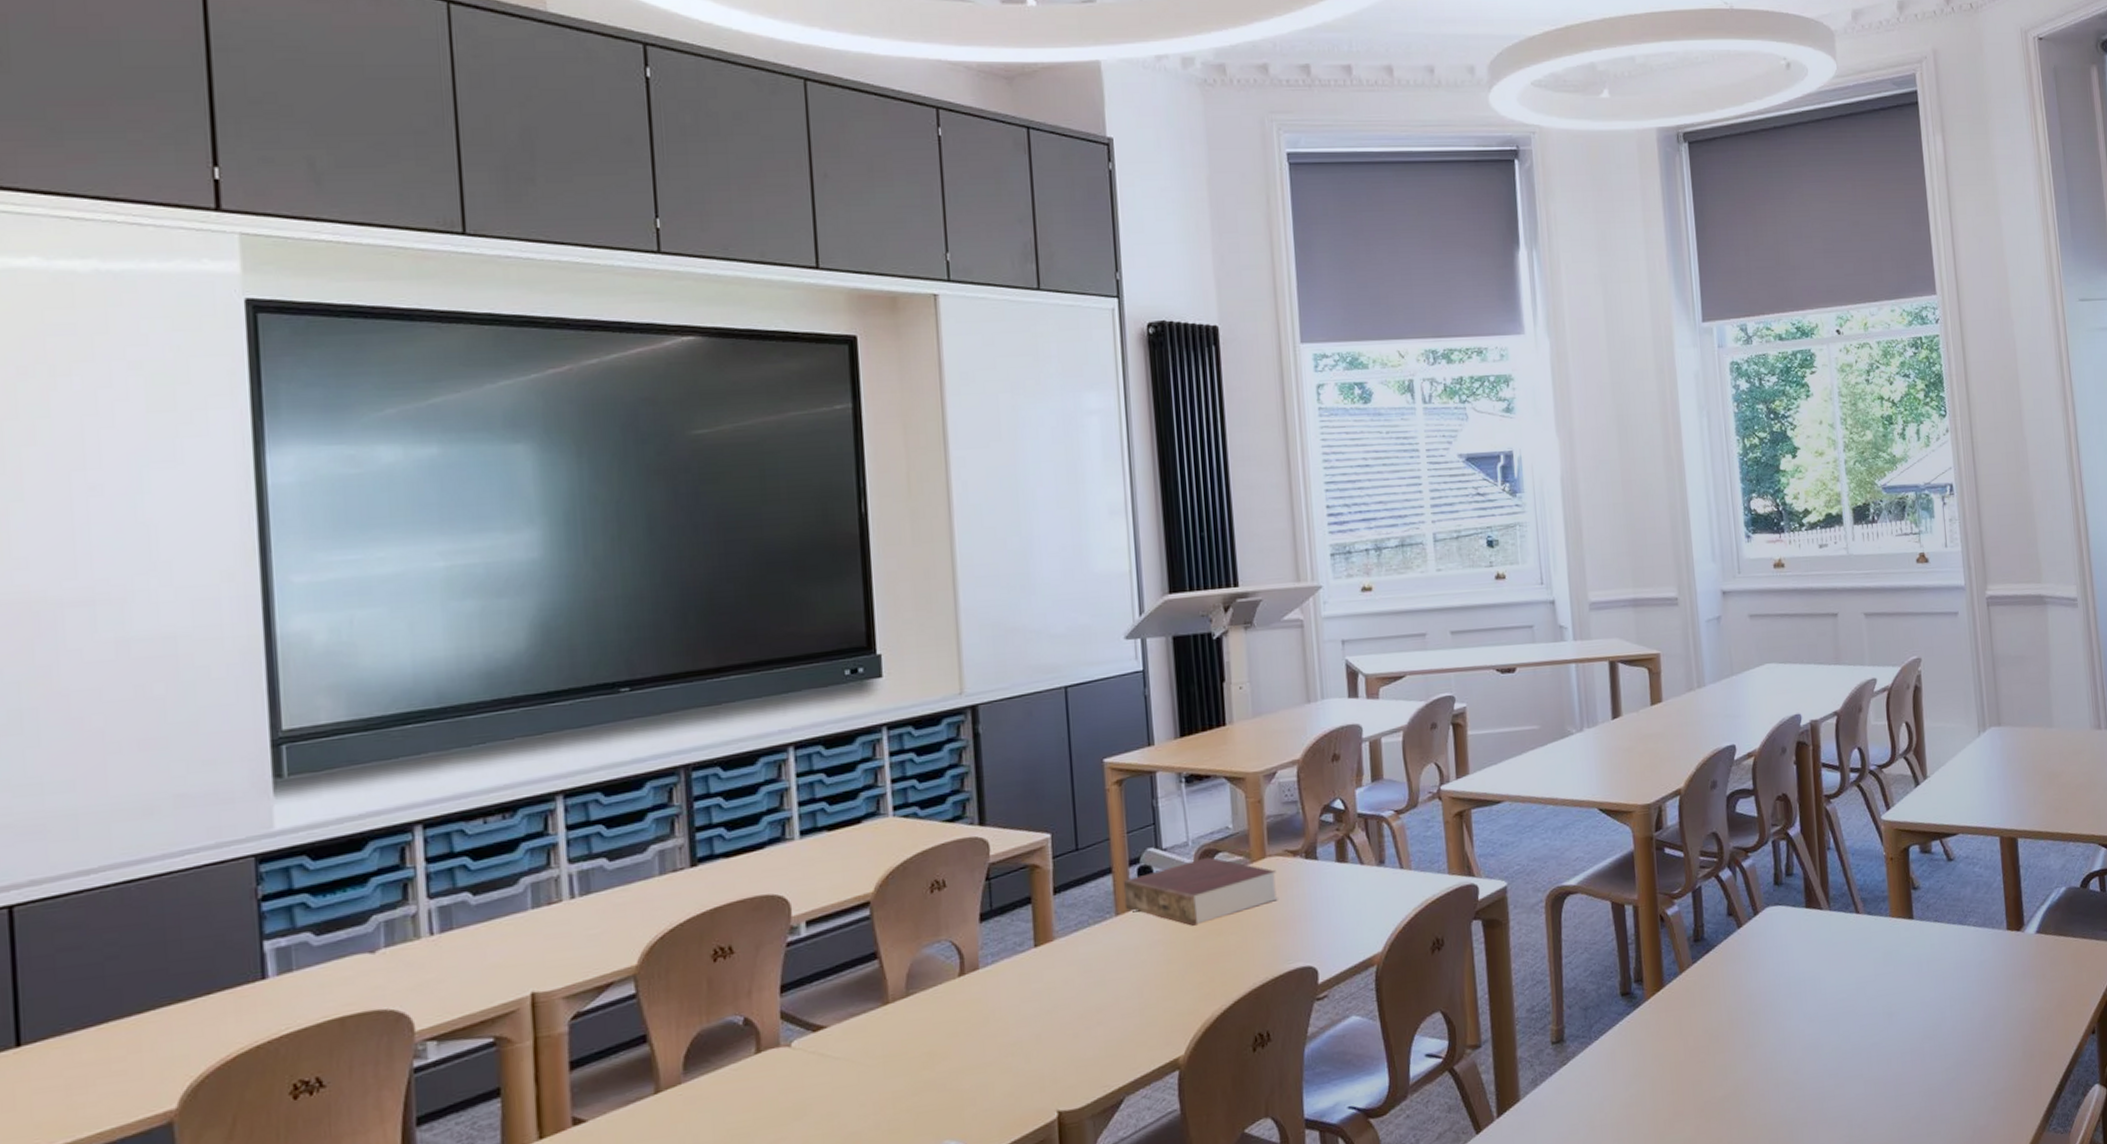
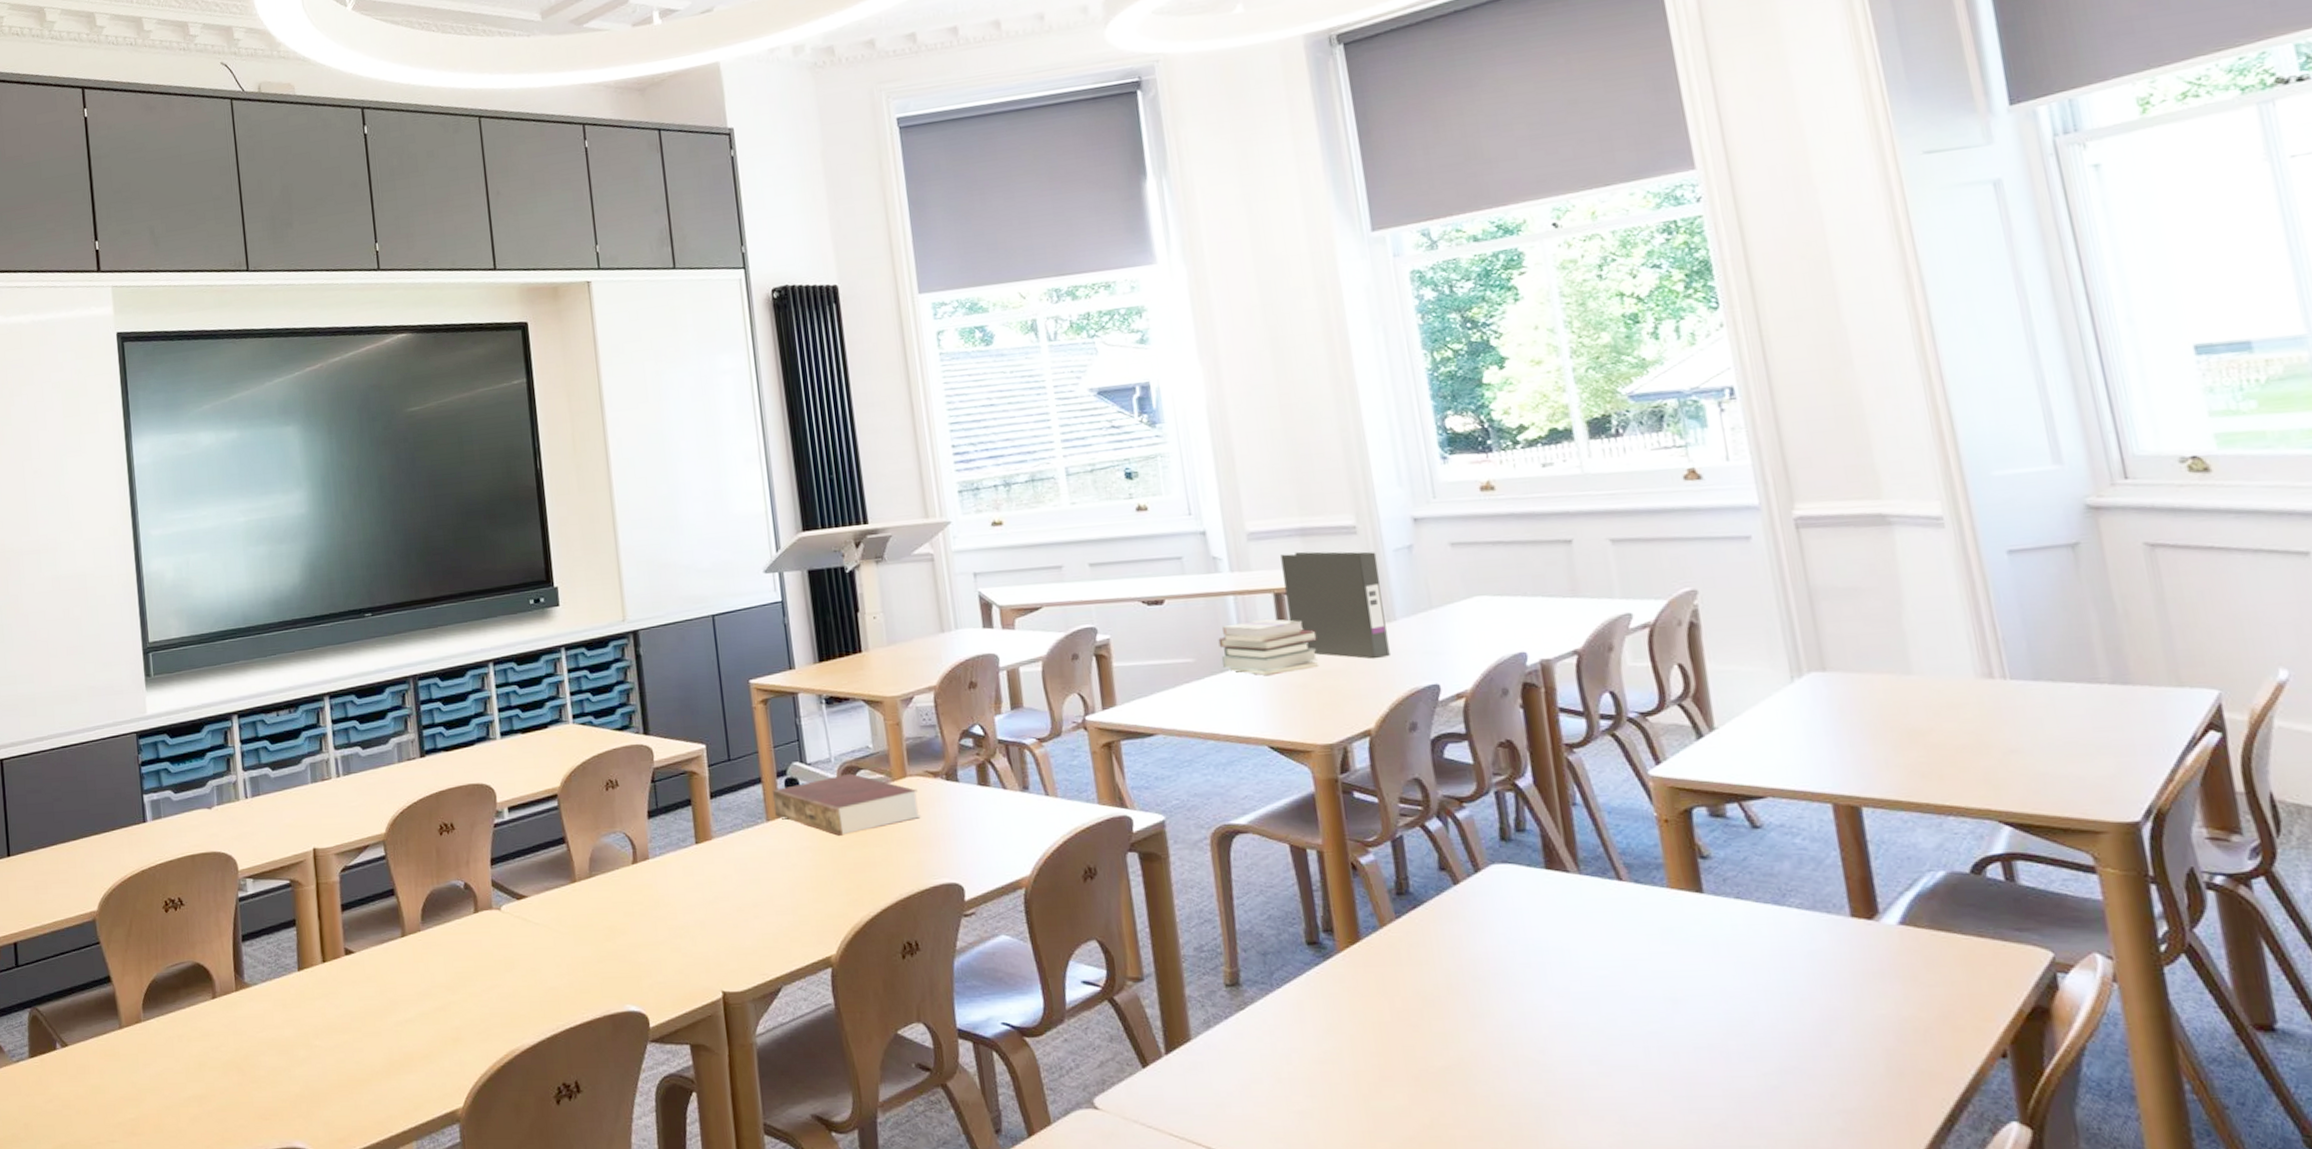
books: none [1561,685,1642,740] -> present [1218,618,1318,675]
binder: none [1616,621,1699,723] -> present [1280,551,1390,659]

